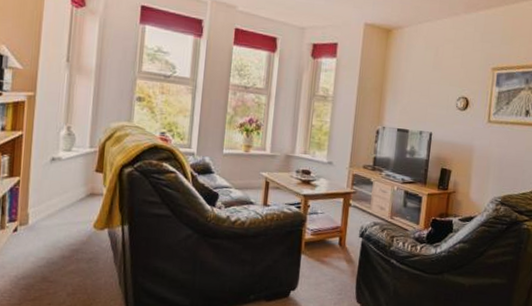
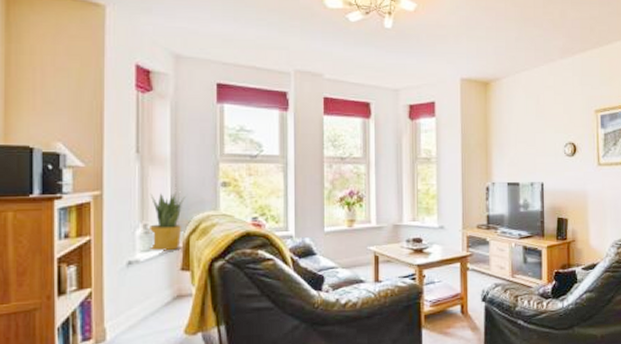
planter: none [71,100,106,153] -> present [148,193,187,251]

